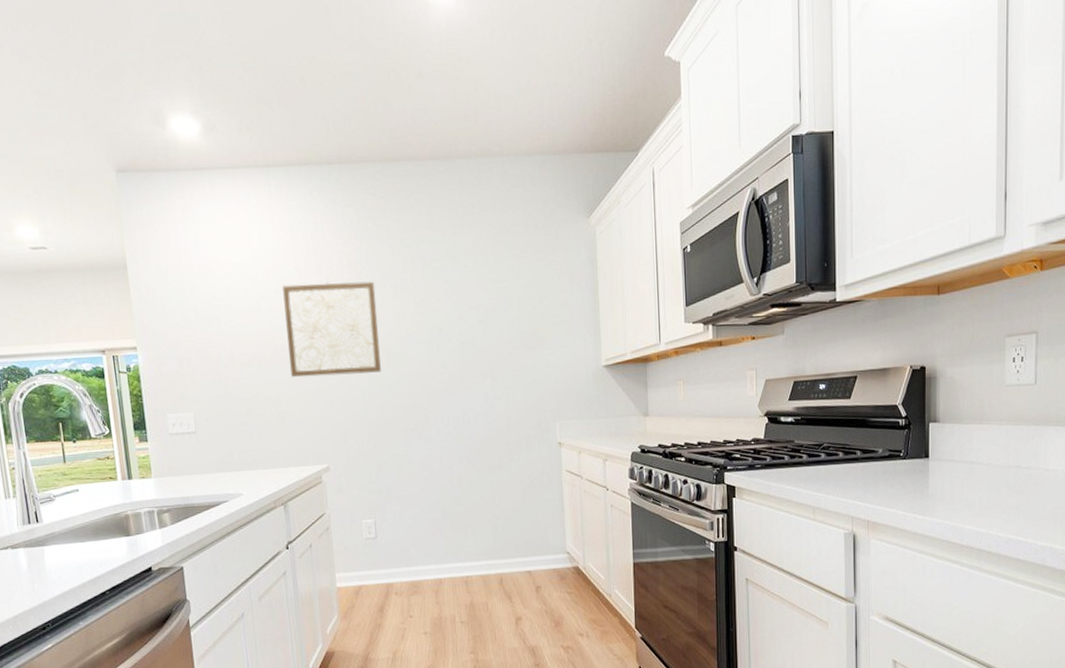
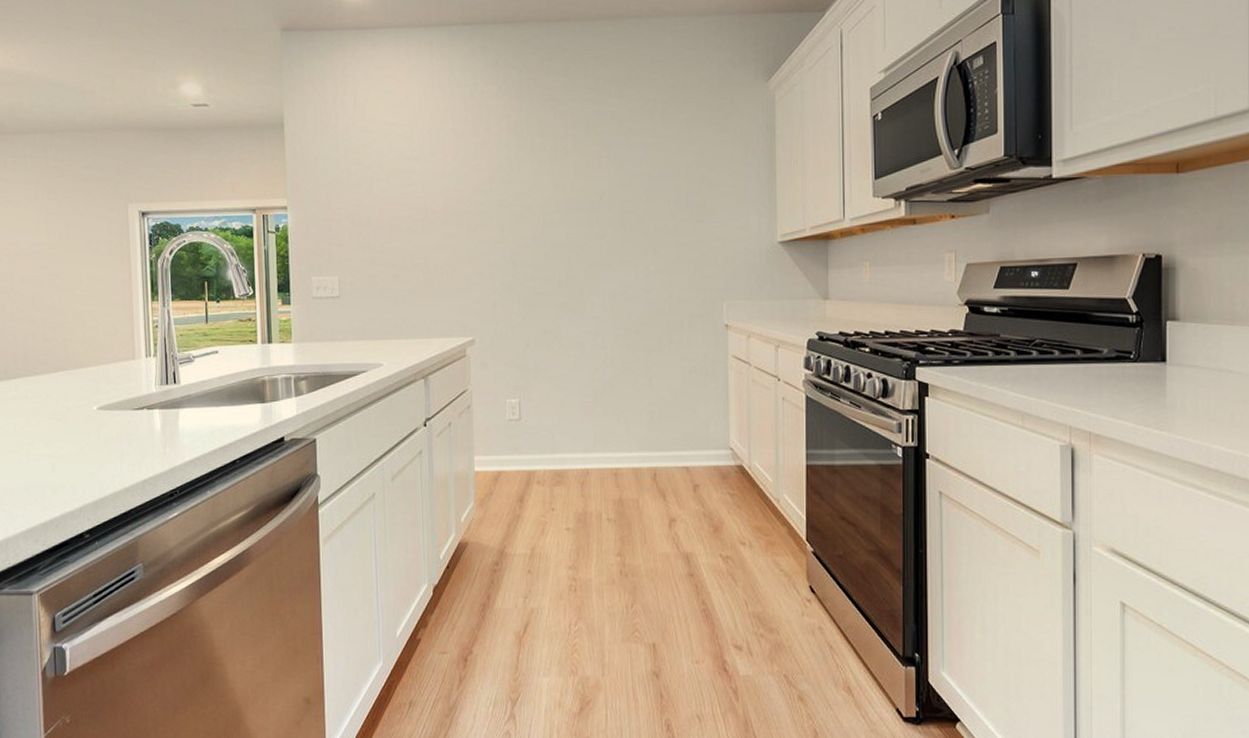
wall art: present [282,281,381,378] -> none [438,144,535,244]

